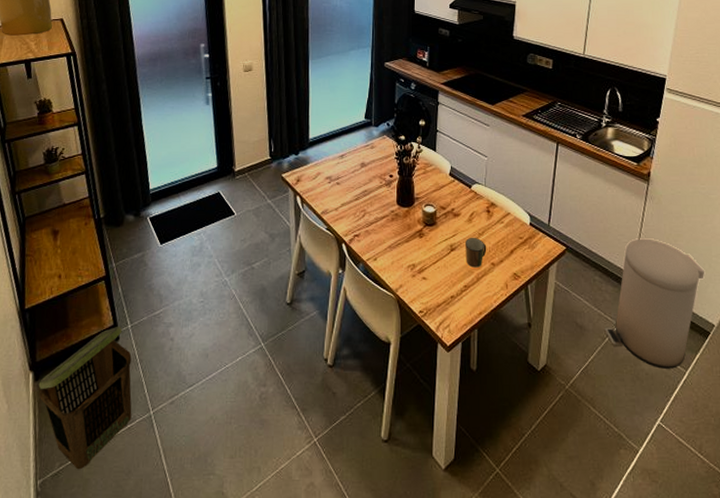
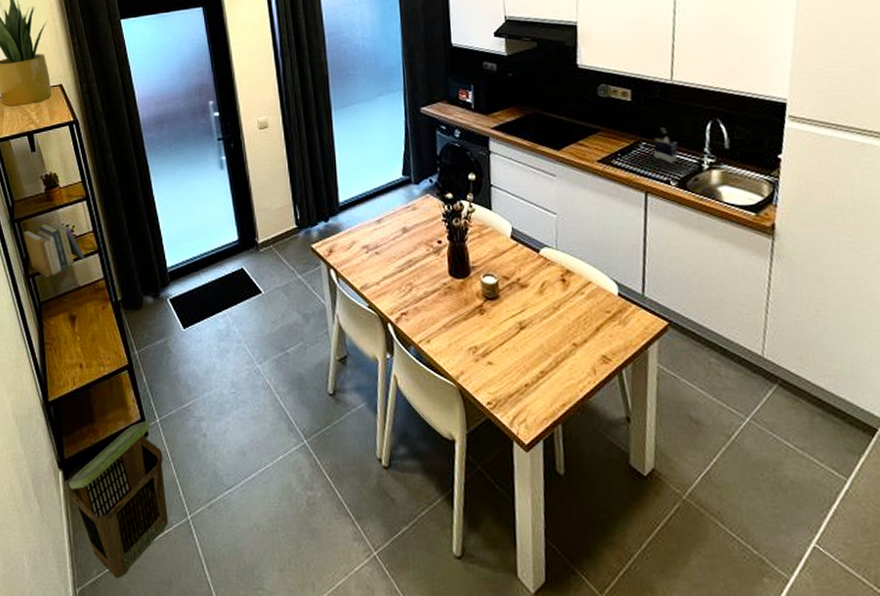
books: none [12,143,72,195] -> present [22,221,85,278]
mug: present [466,237,487,269] -> none [538,312,566,351]
perfume bottle: none [565,92,585,121] -> present [653,127,678,163]
pedal bin: present [604,238,705,369] -> none [728,309,864,476]

